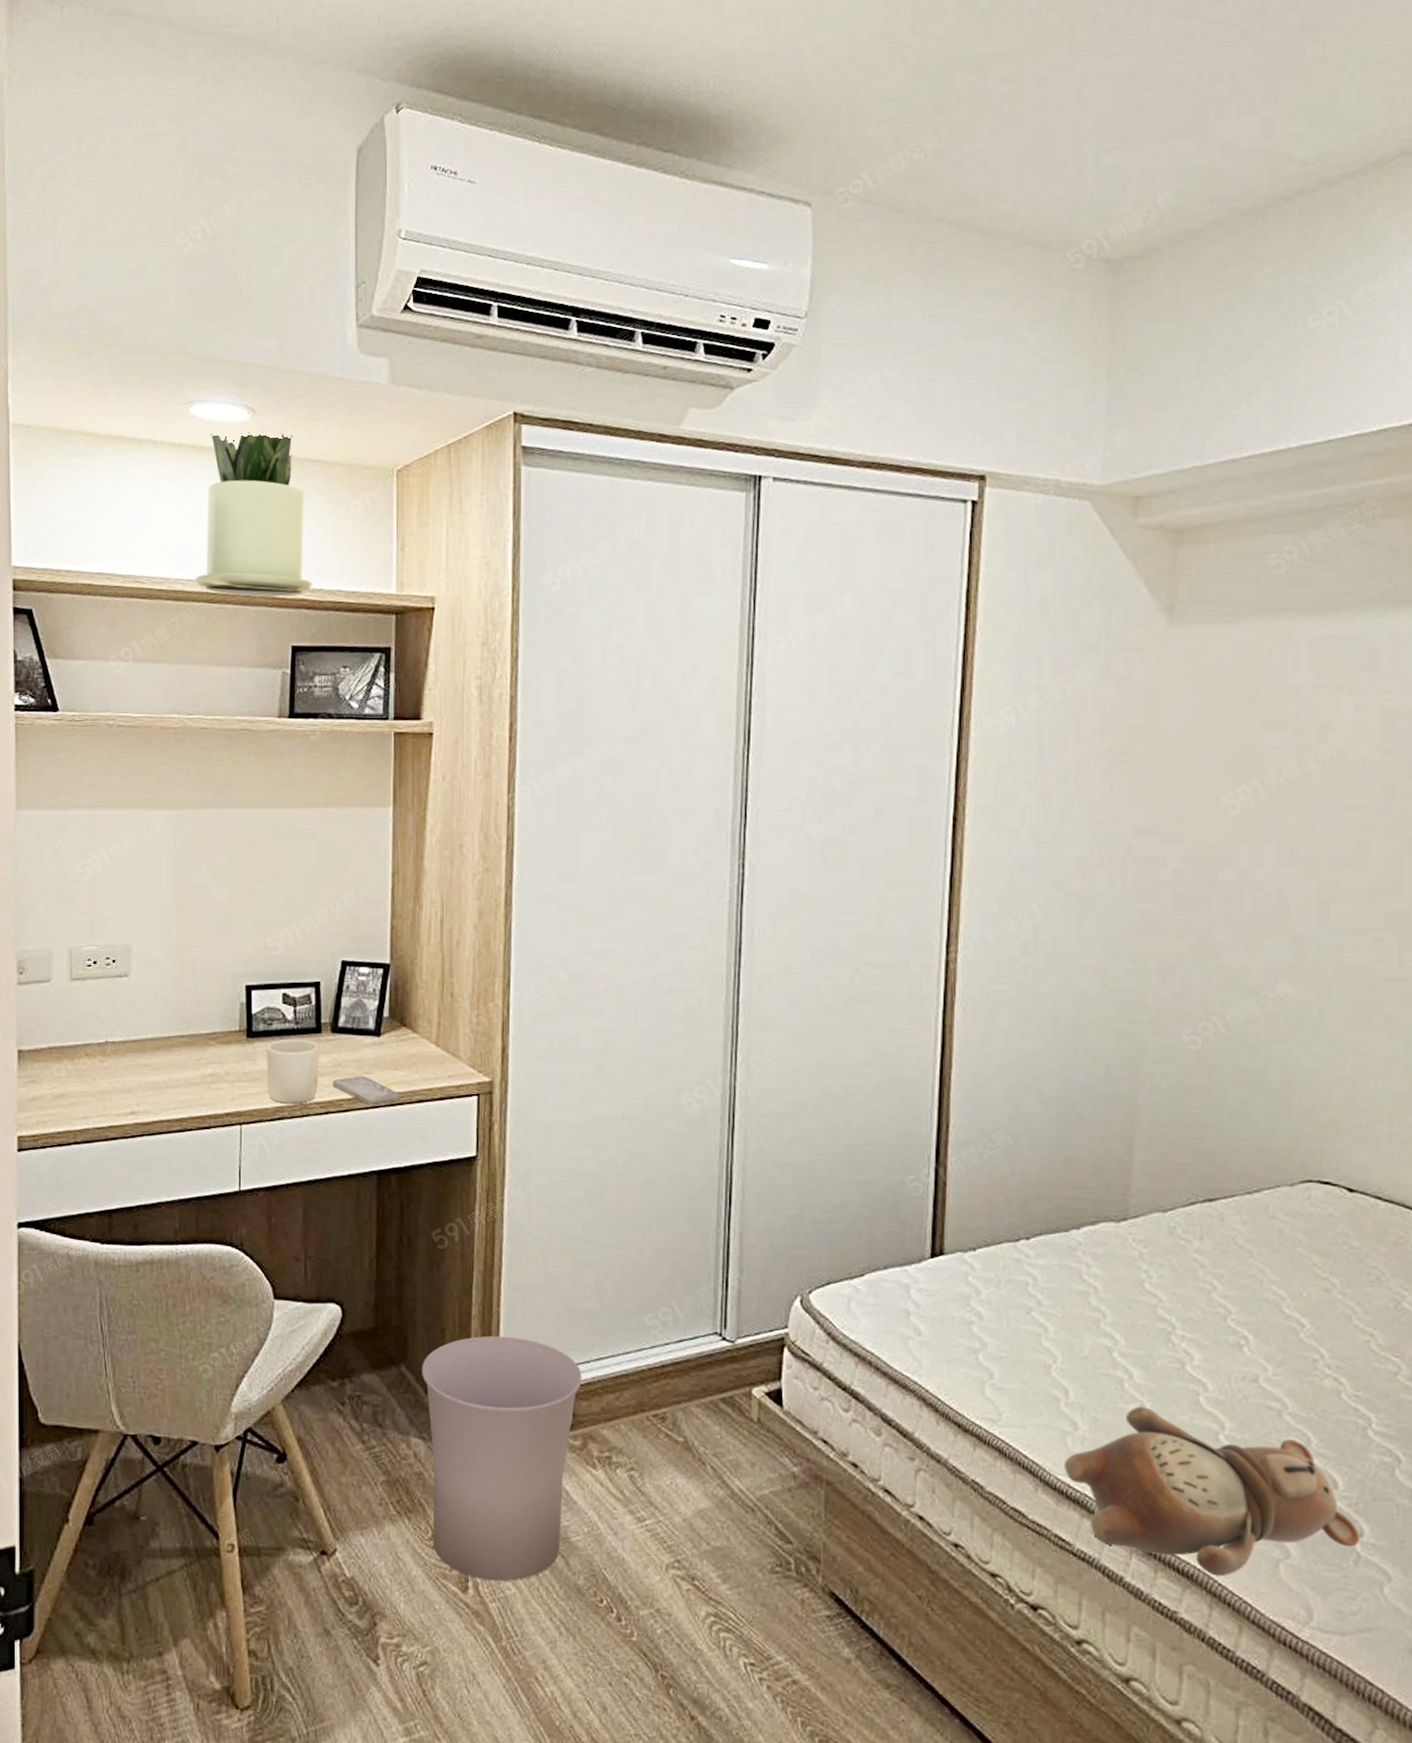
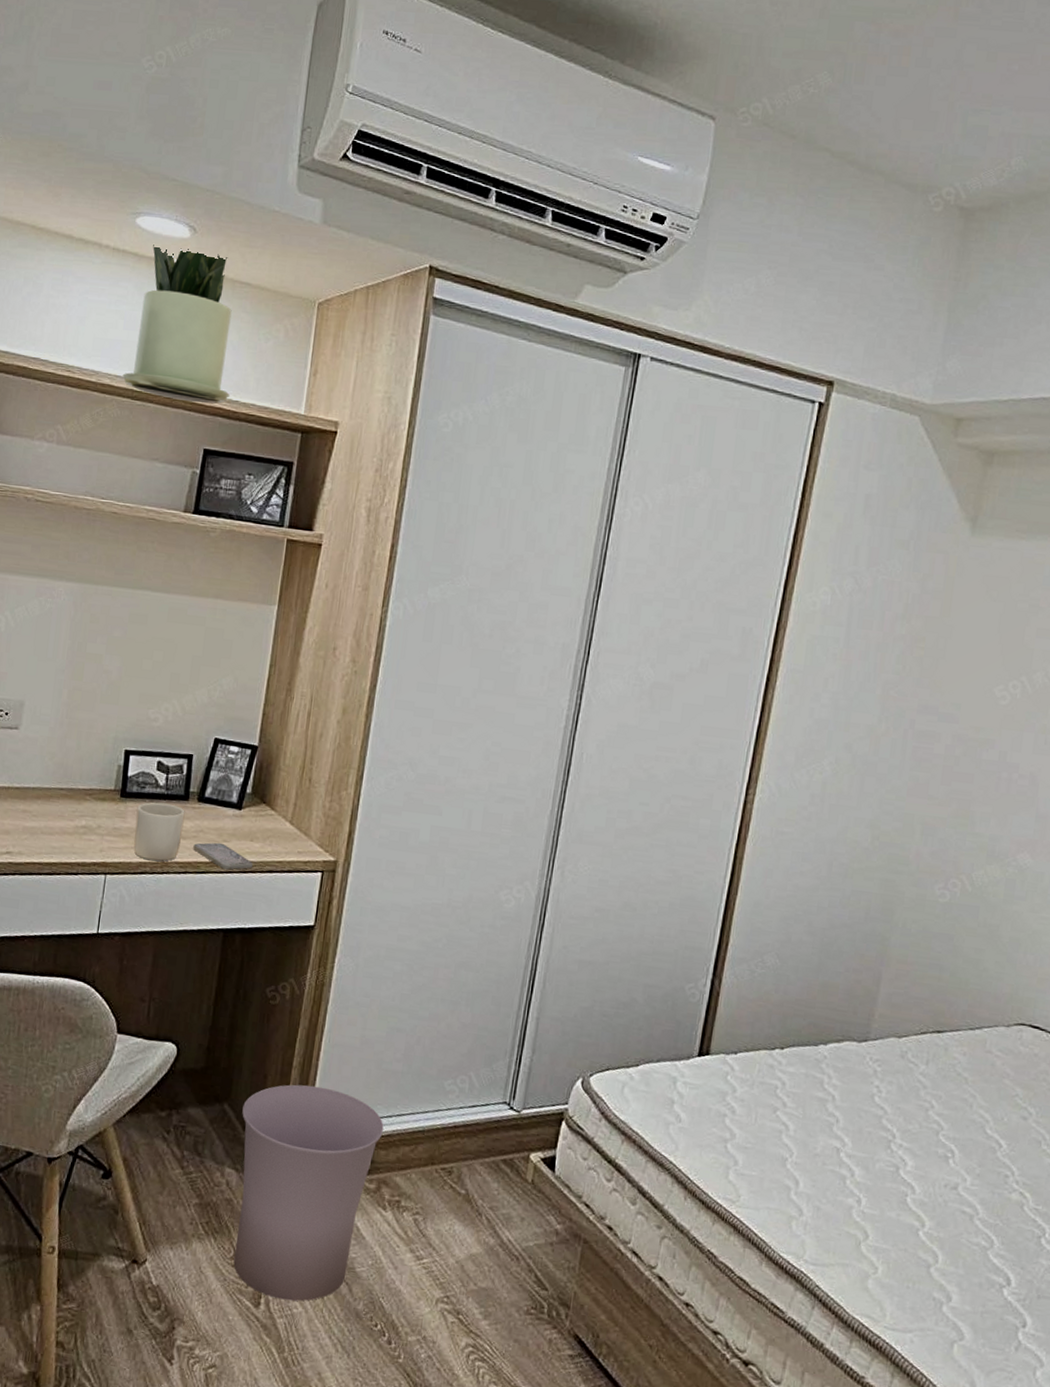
teddy bear: present [1063,1406,1360,1577] -> none [786,1200,1023,1351]

